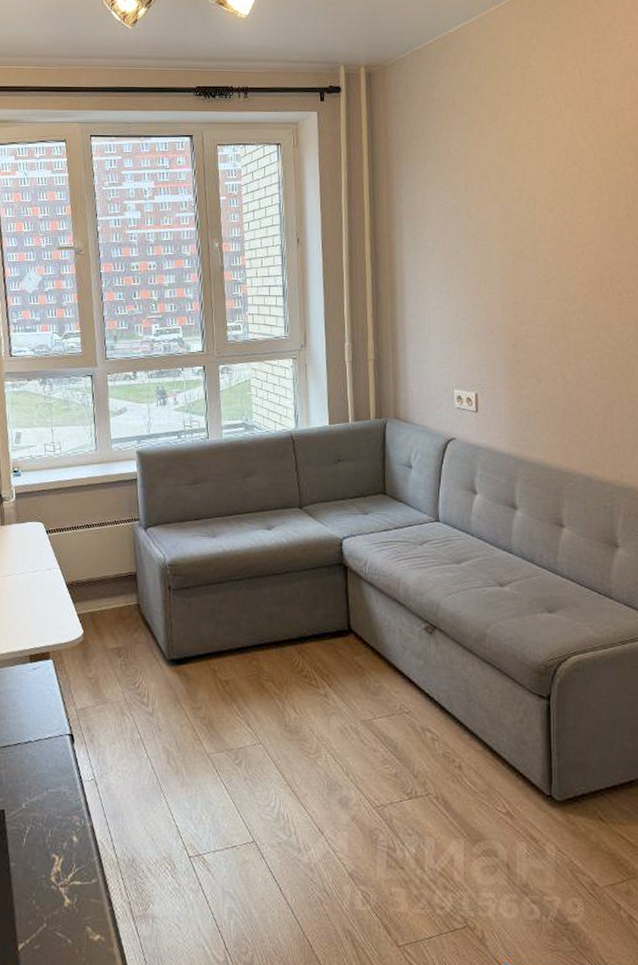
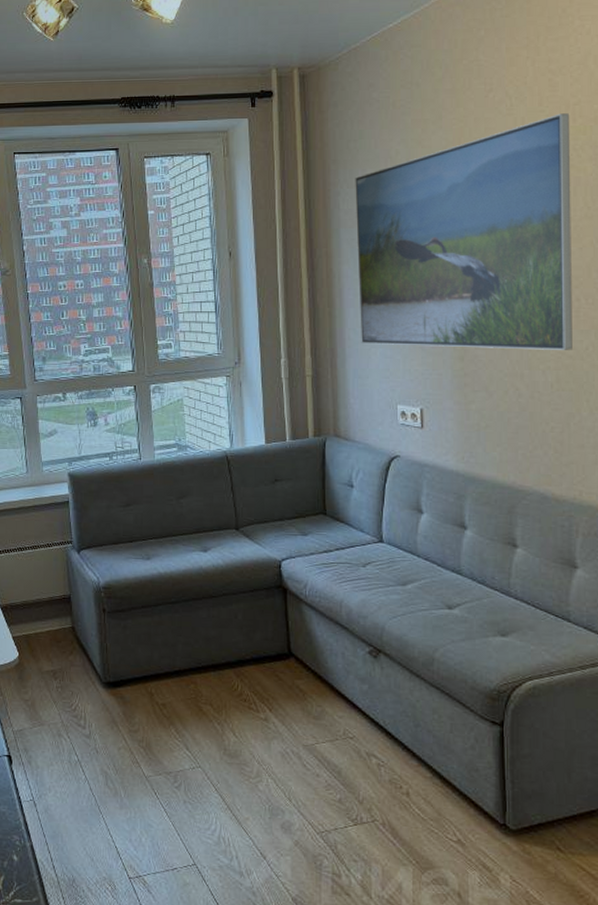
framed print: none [416,120,615,341] -> present [355,113,572,350]

